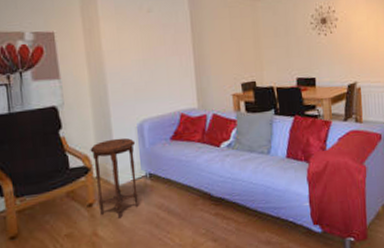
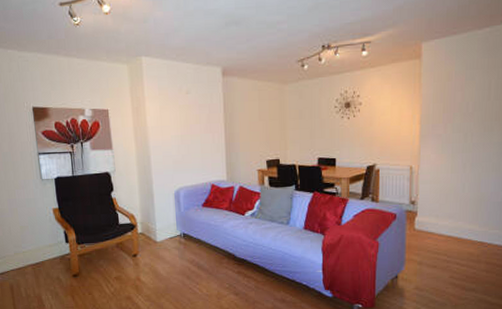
side table: present [90,137,139,218] -> none [135,202,174,268]

